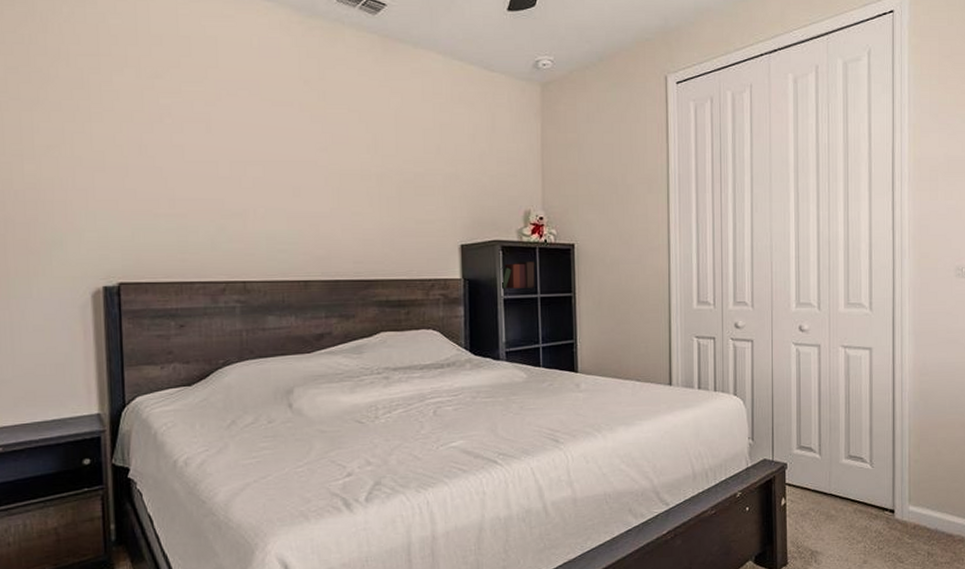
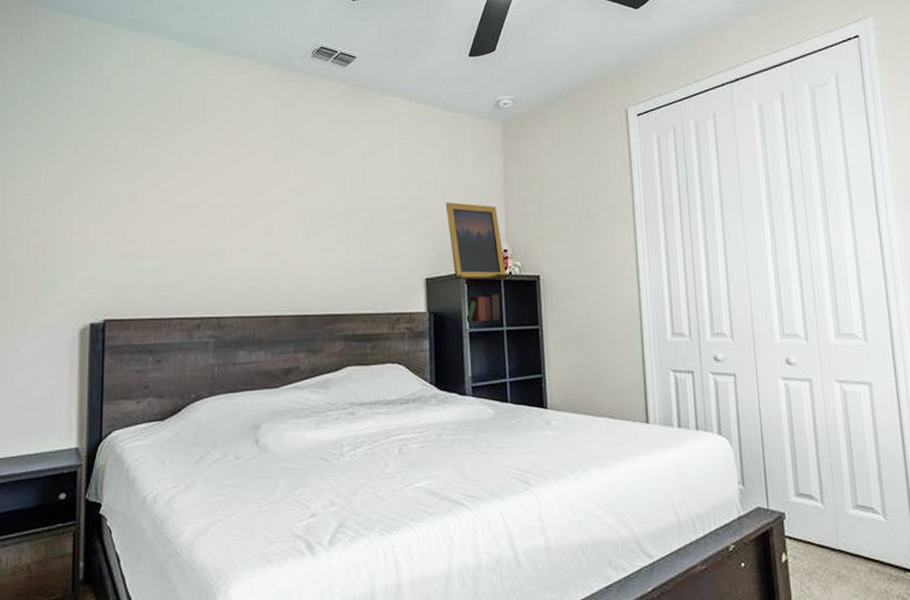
picture frame: none [481,167,542,247] -> present [445,202,507,280]

